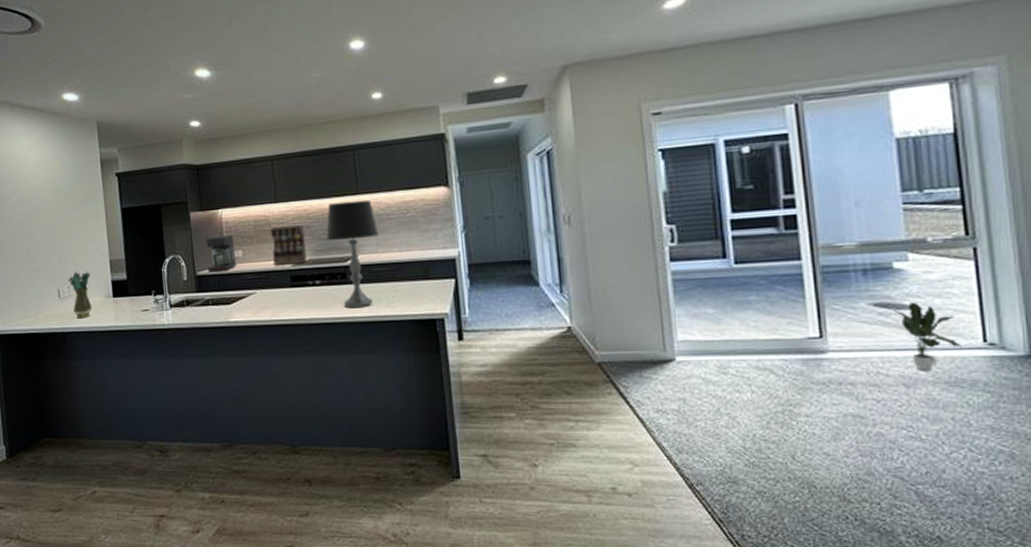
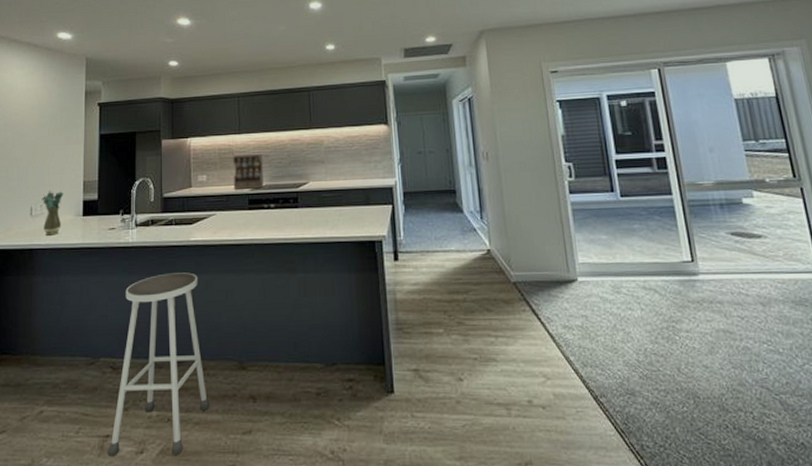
stool: none [163,355,264,535] -> present [107,272,210,457]
coffee maker: present [206,235,237,273] -> none [174,161,200,195]
table lamp: present [325,199,379,309] -> none [281,134,328,230]
potted plant: present [894,302,962,371] -> none [747,232,802,292]

